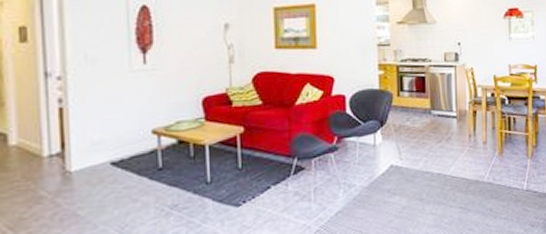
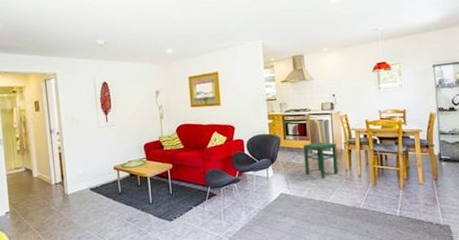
stool: none [421,100,461,145] -> present [303,142,339,178]

